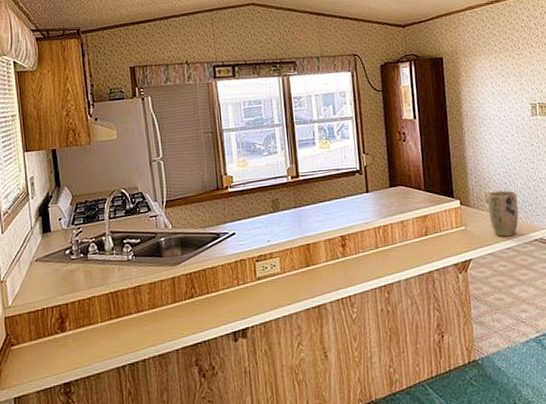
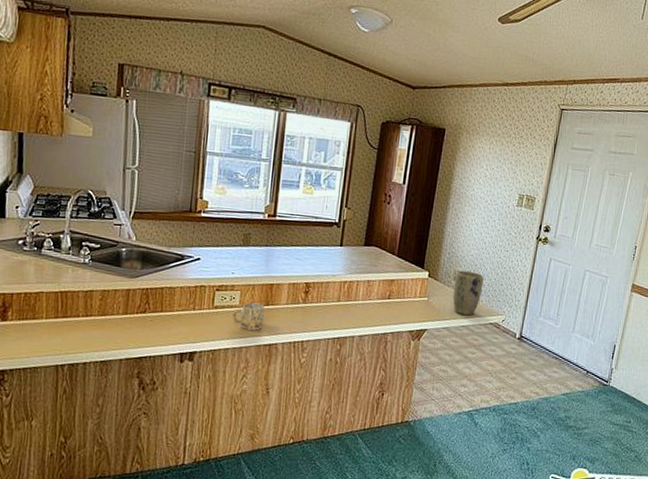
mug: none [275,266,308,295] -> present [232,302,265,330]

